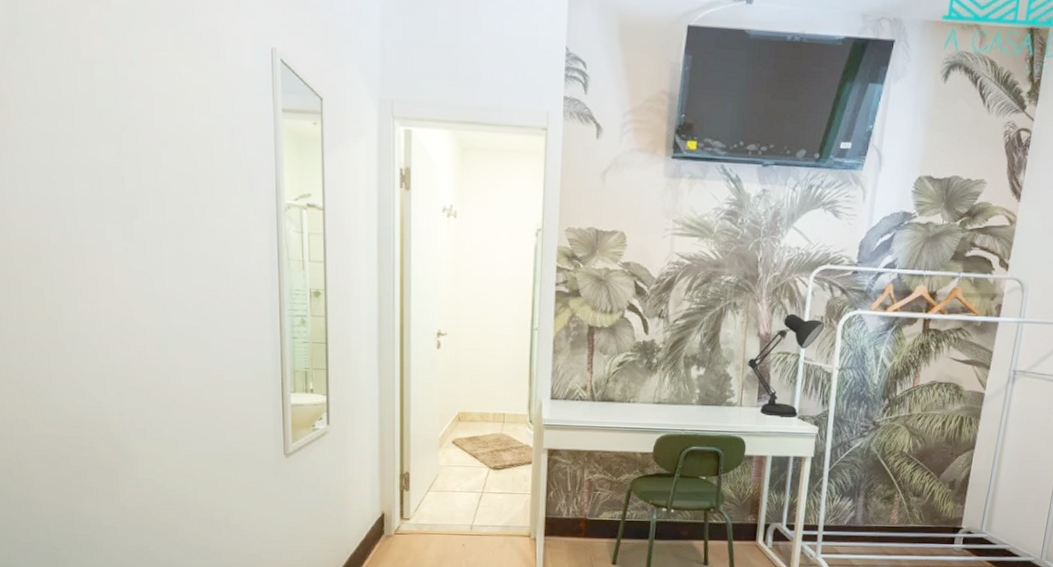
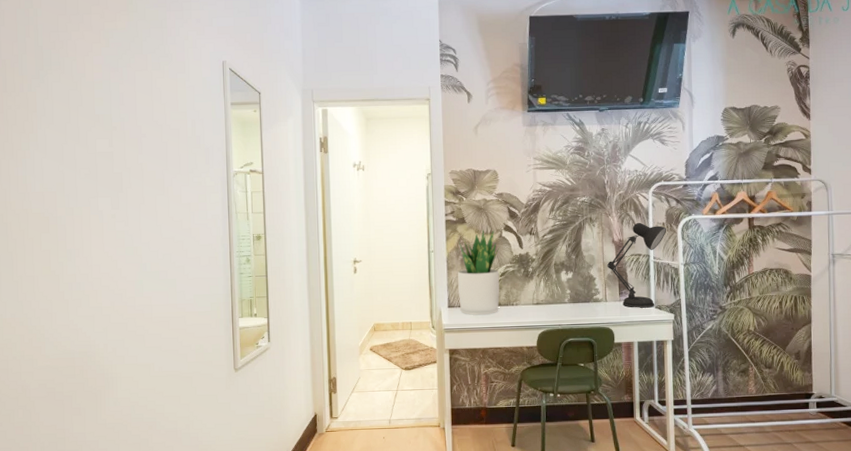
planter: none [564,307,620,411] -> present [458,229,500,315]

